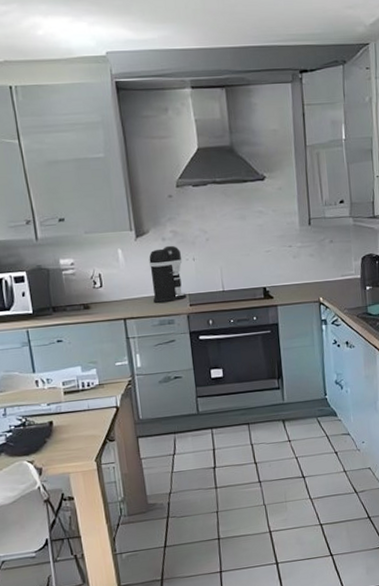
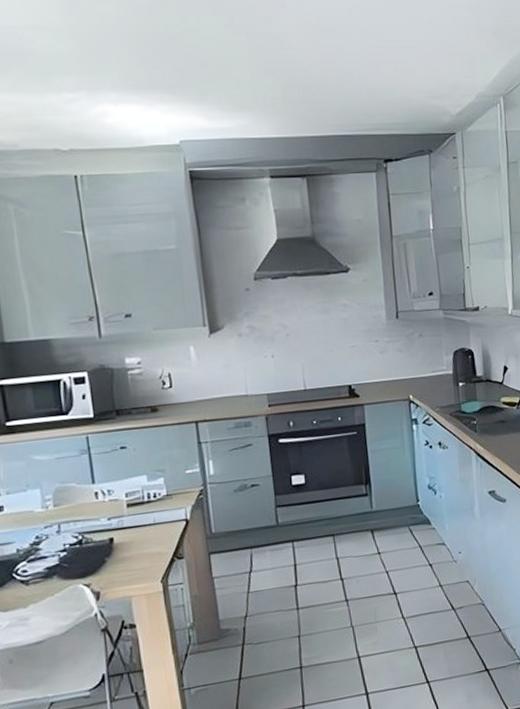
coffee maker: present [149,245,187,303] -> none [223,341,265,404]

